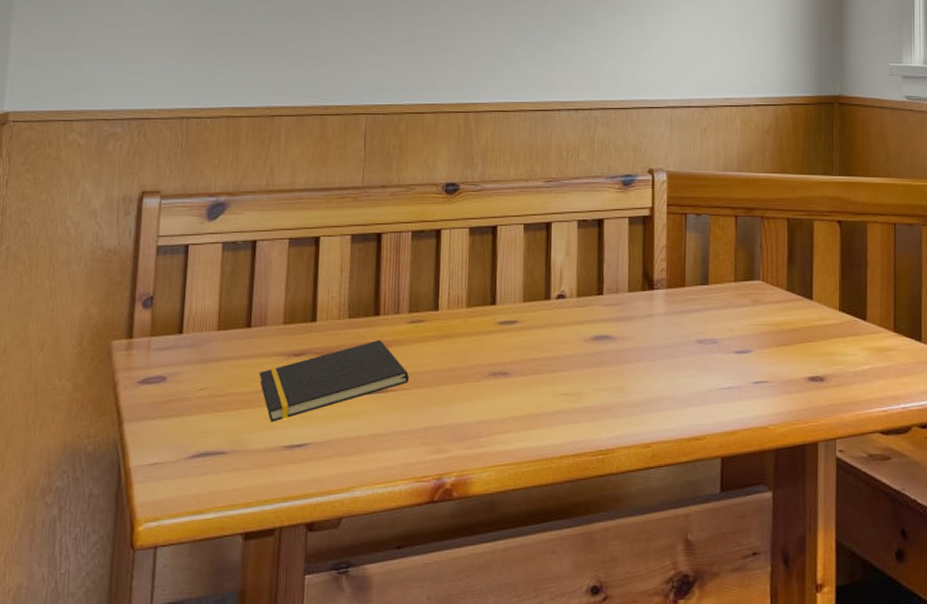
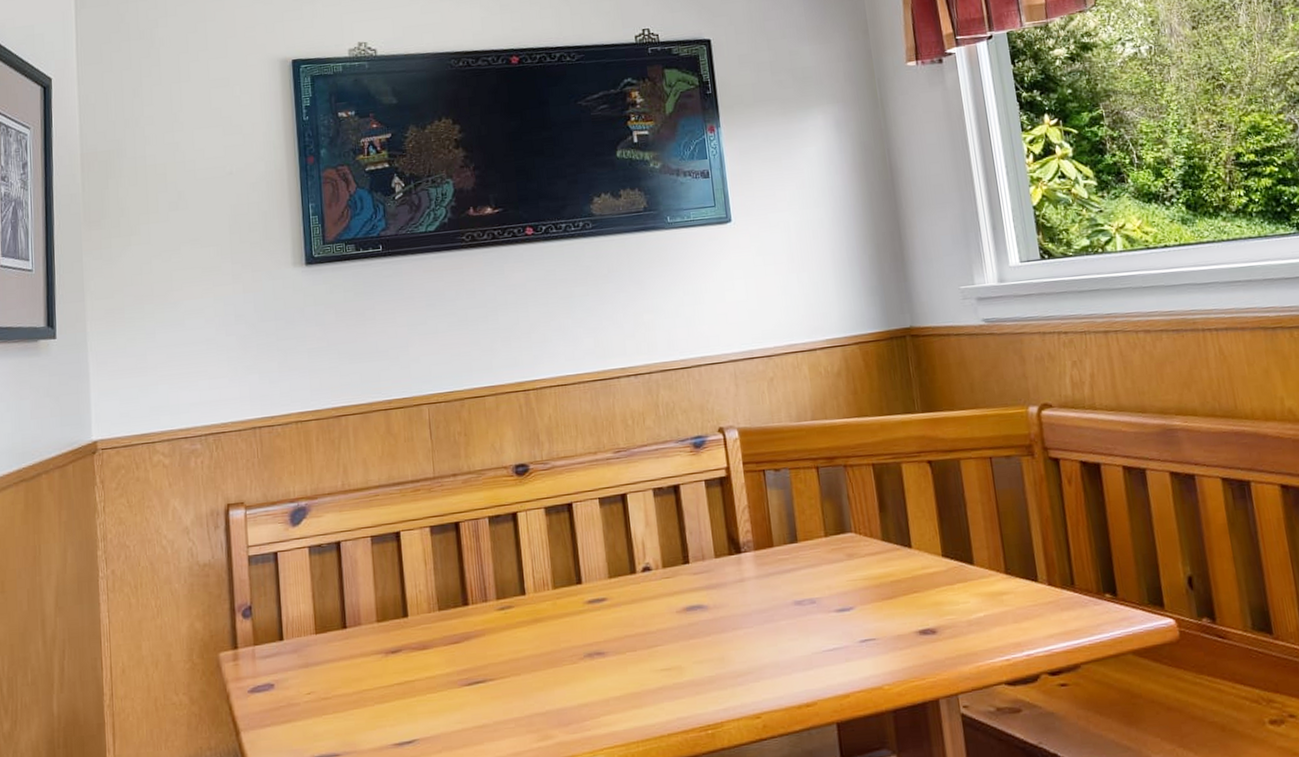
notepad: present [259,340,409,423] -> none [360,630,506,721]

